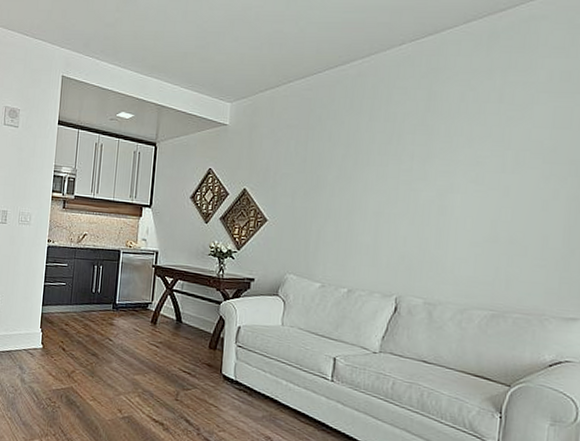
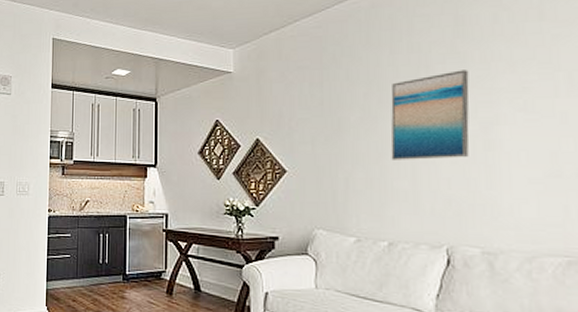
wall art: none [359,141,434,220] -> present [390,70,470,160]

